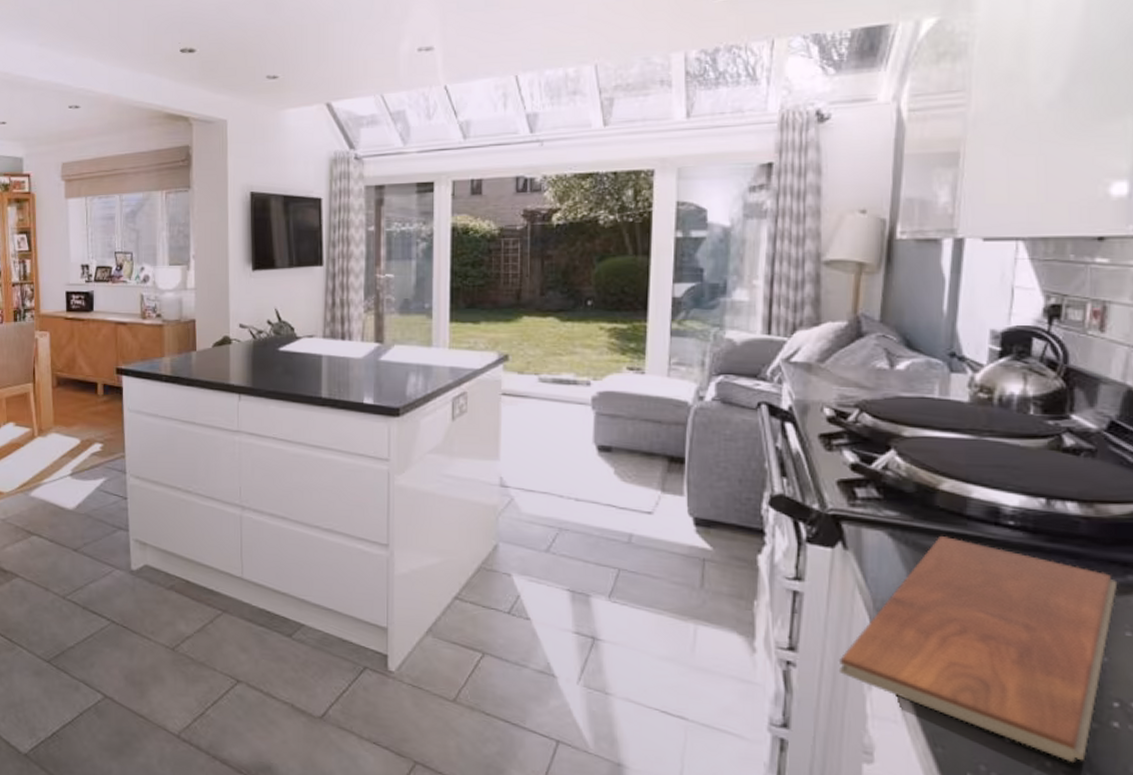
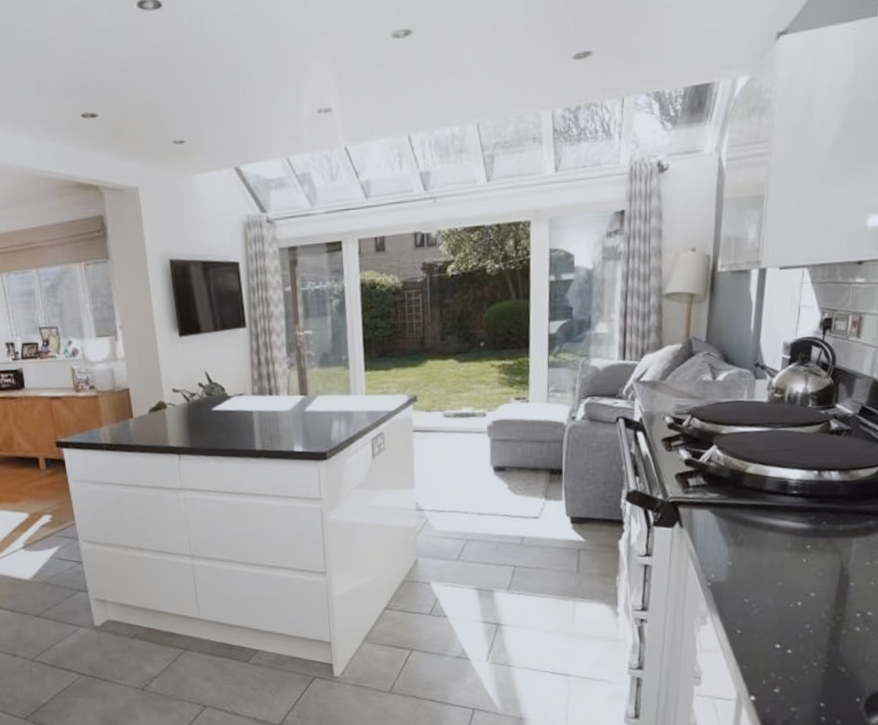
chopping board: present [838,535,1118,762] -> none [677,507,863,660]

